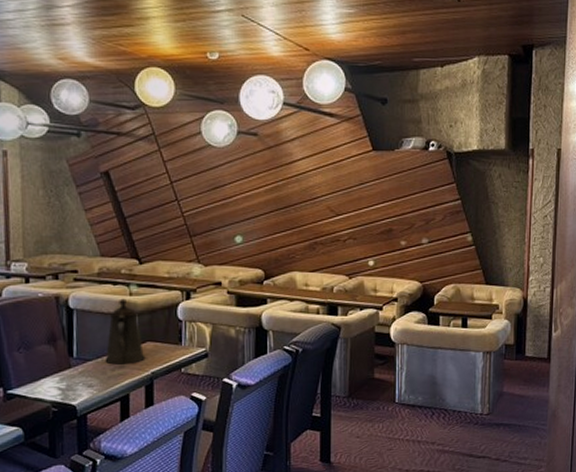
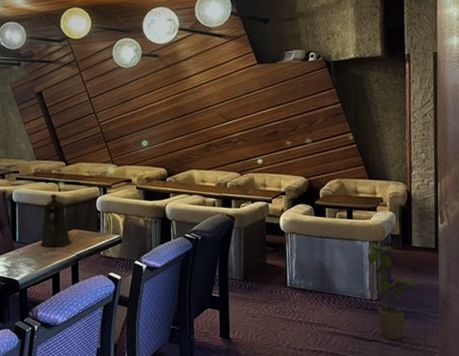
house plant: none [480,355,530,456] -> present [367,245,419,340]

